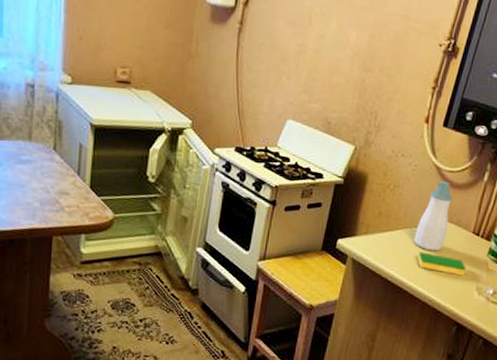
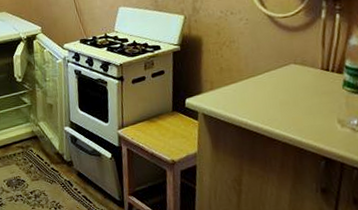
soap bottle: present [413,181,453,252] -> none [260,27,294,94]
dish sponge: present [417,252,466,276] -> none [267,96,323,112]

